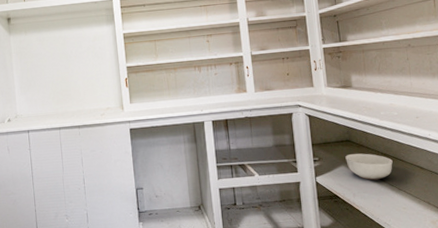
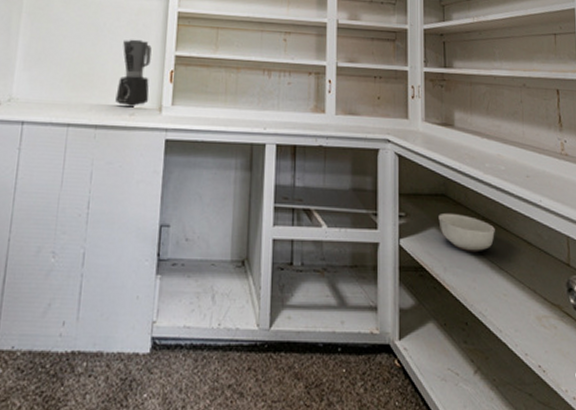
blender: none [87,59,113,110] -> present [115,39,152,108]

